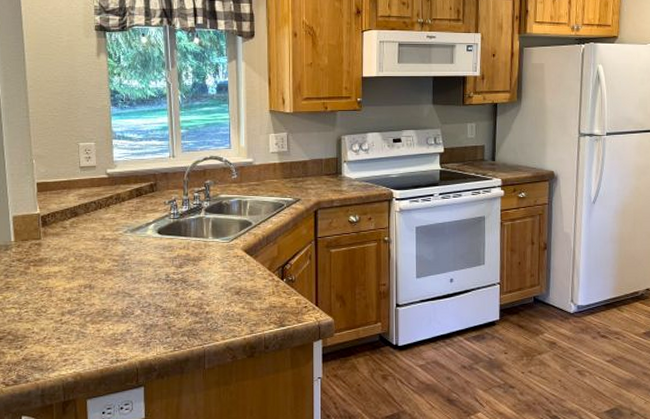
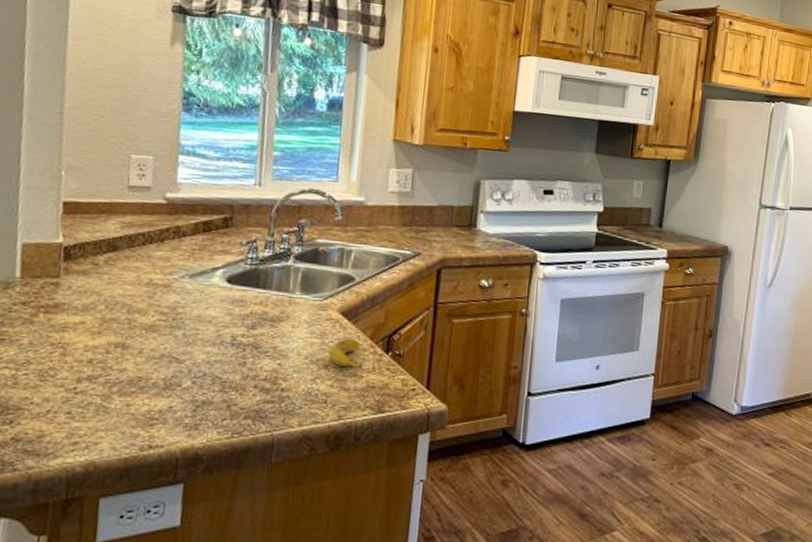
banana: none [238,270,266,293] -> present [328,339,365,368]

